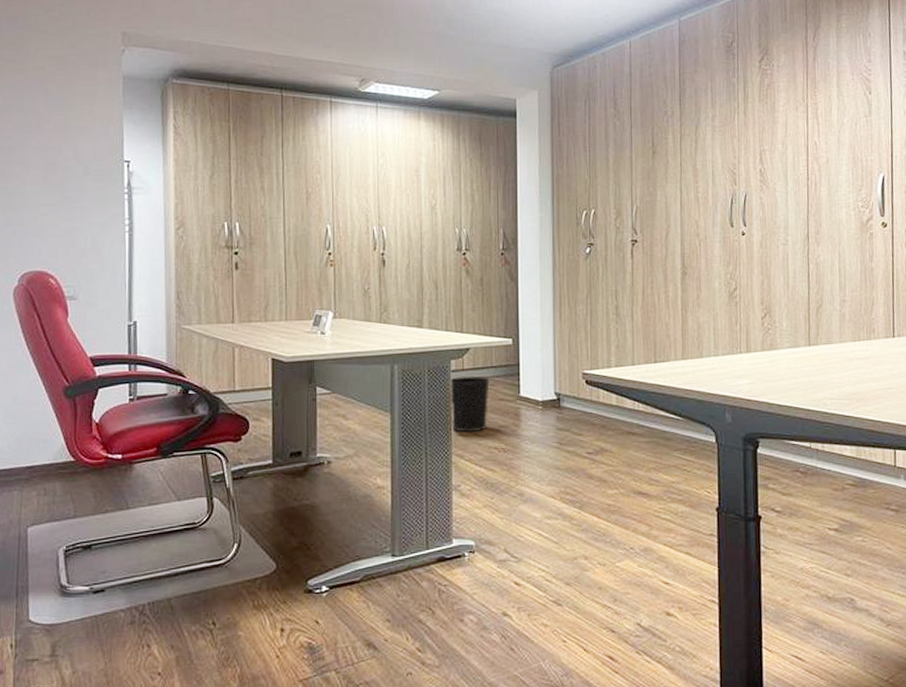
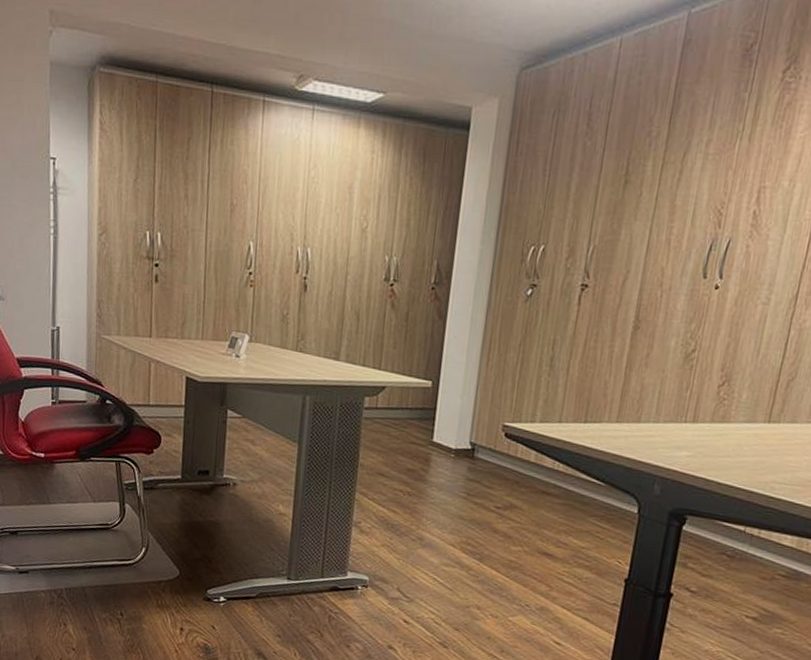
wastebasket: present [449,375,490,432] -> none [358,414,403,472]

